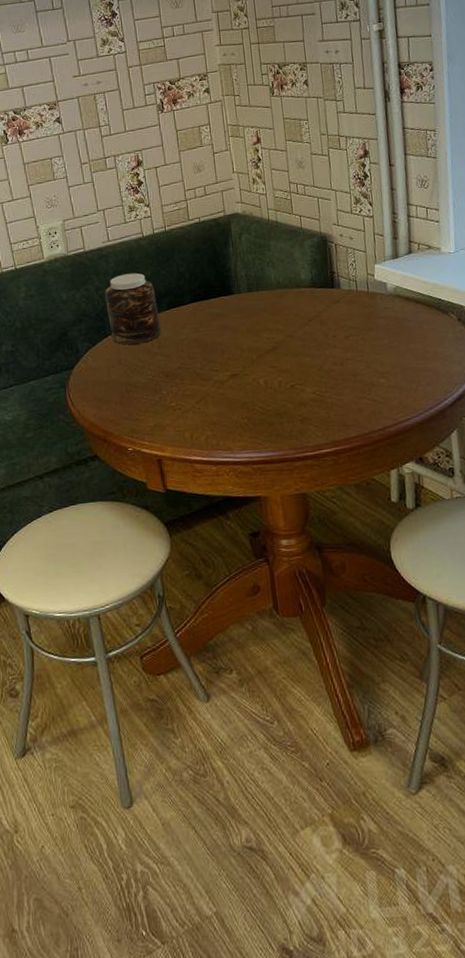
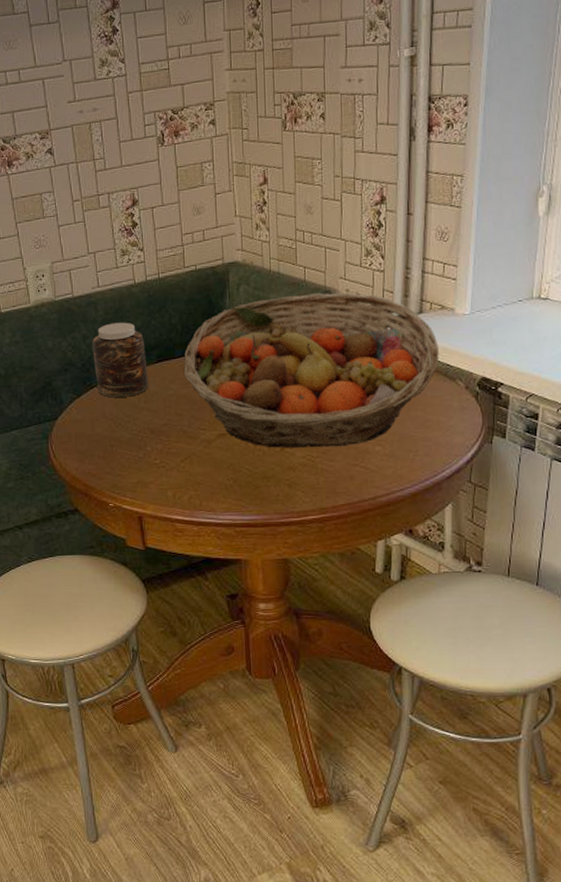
fruit basket: none [193,237,431,386] -> present [183,292,439,448]

